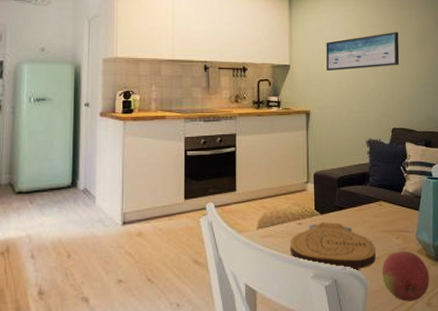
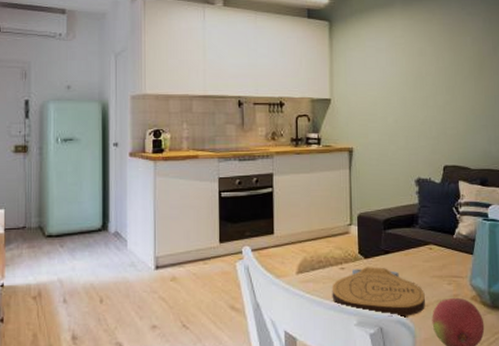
wall art: present [326,32,400,70] -> none [370,60,452,104]

